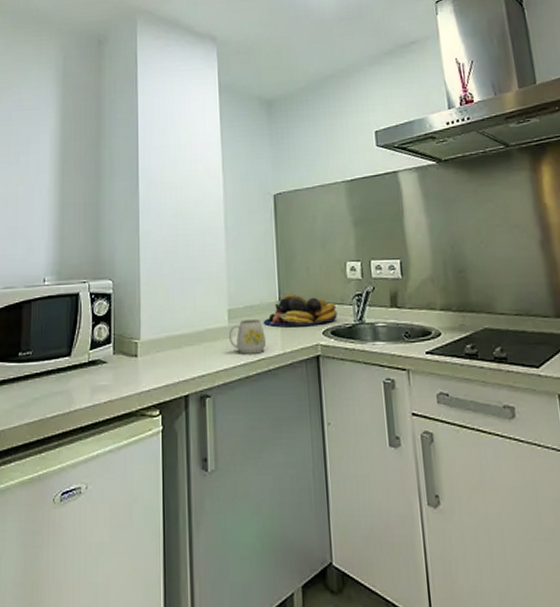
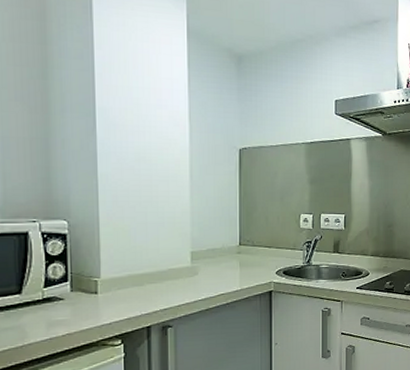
mug: present [228,320,267,354] -> none [190,261,226,291]
fruit bowl: present [263,295,338,327] -> none [224,240,289,268]

